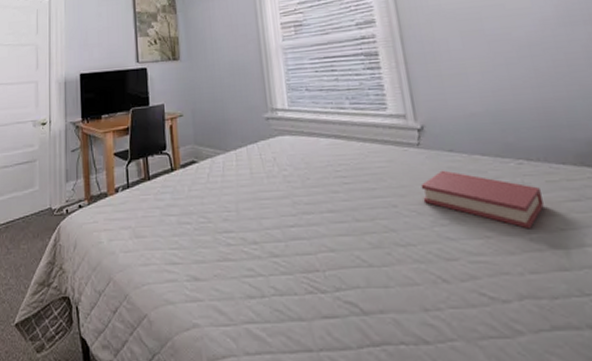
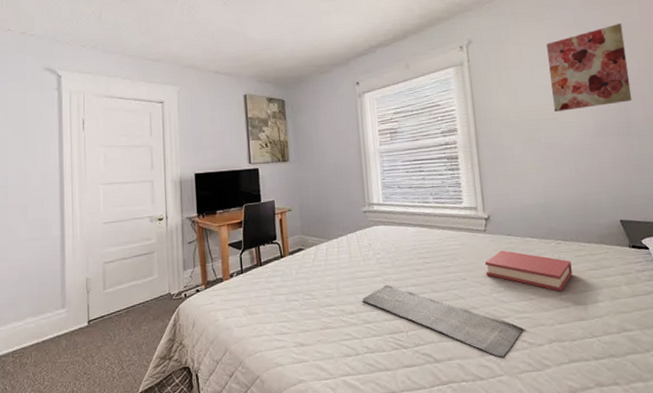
bath mat: none [267,208,480,315] -> present [362,284,523,357]

